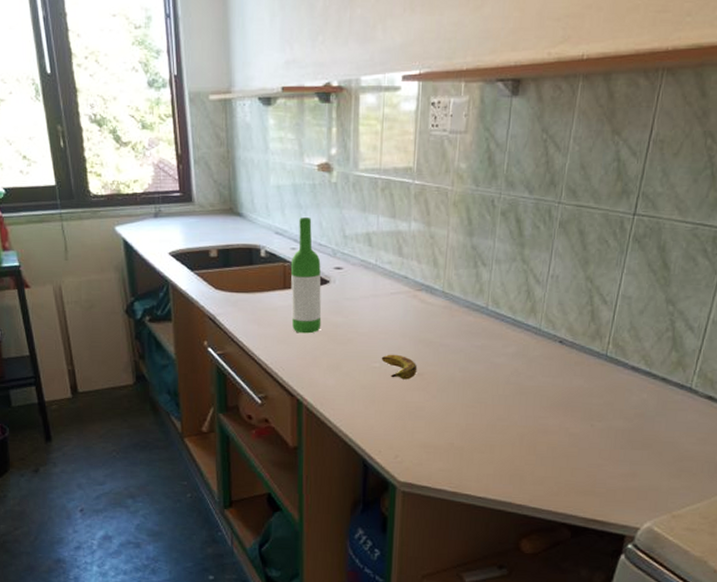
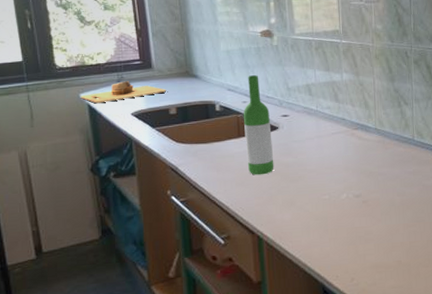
cutting board: none [115,215,208,239] -> present [80,81,167,104]
banana: present [381,354,417,380] -> none [329,186,362,208]

